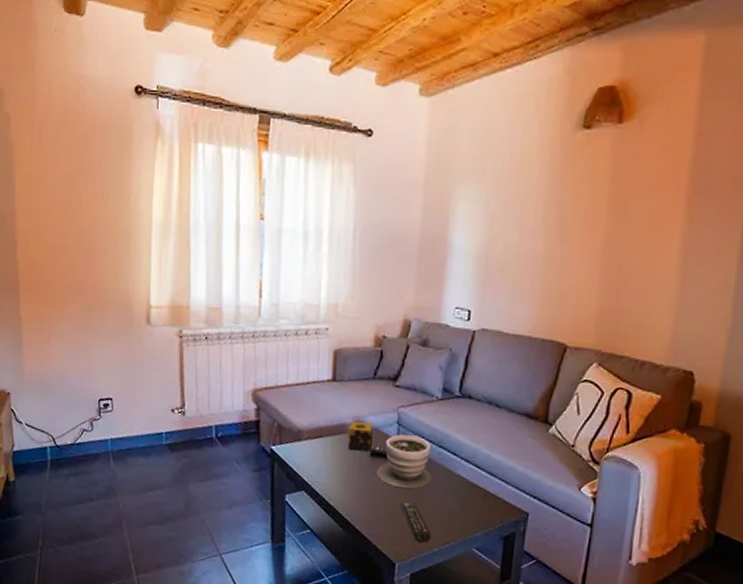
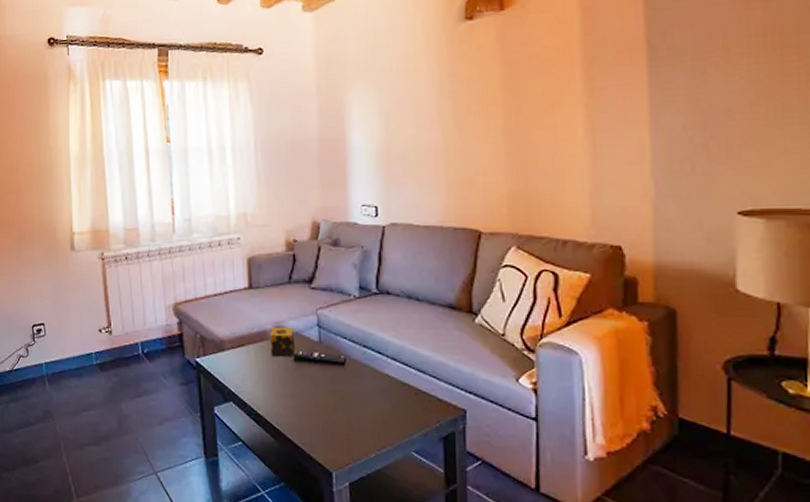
planter: present [376,434,432,489] -> none [302,337,359,393]
remote control: present [400,502,431,543] -> none [330,406,365,449]

